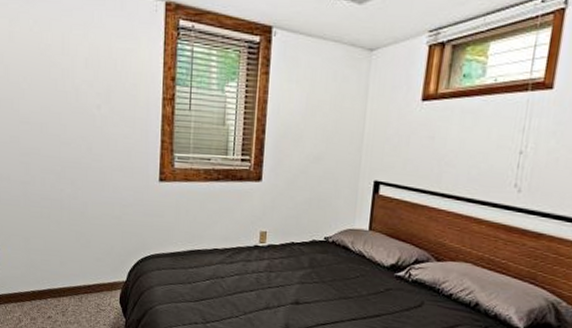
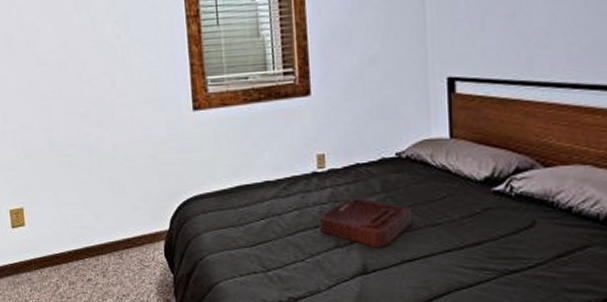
decorative tray: none [254,269,330,313] -> present [318,197,412,248]

